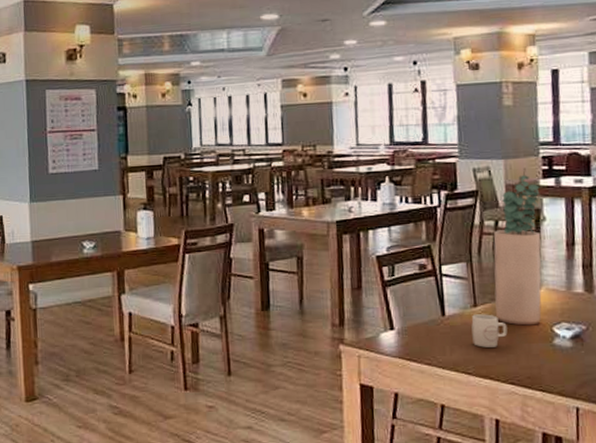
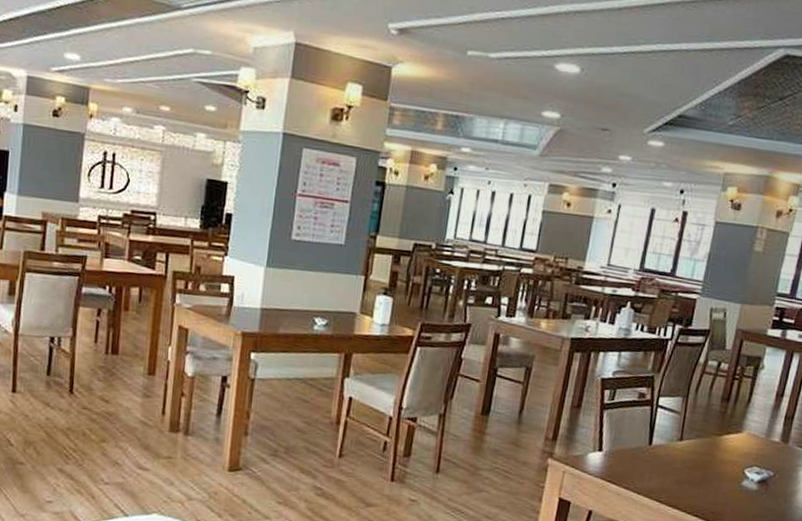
mug: present [471,314,508,349] -> none [670,447,705,482]
vase: present [493,167,542,326] -> none [696,315,767,466]

